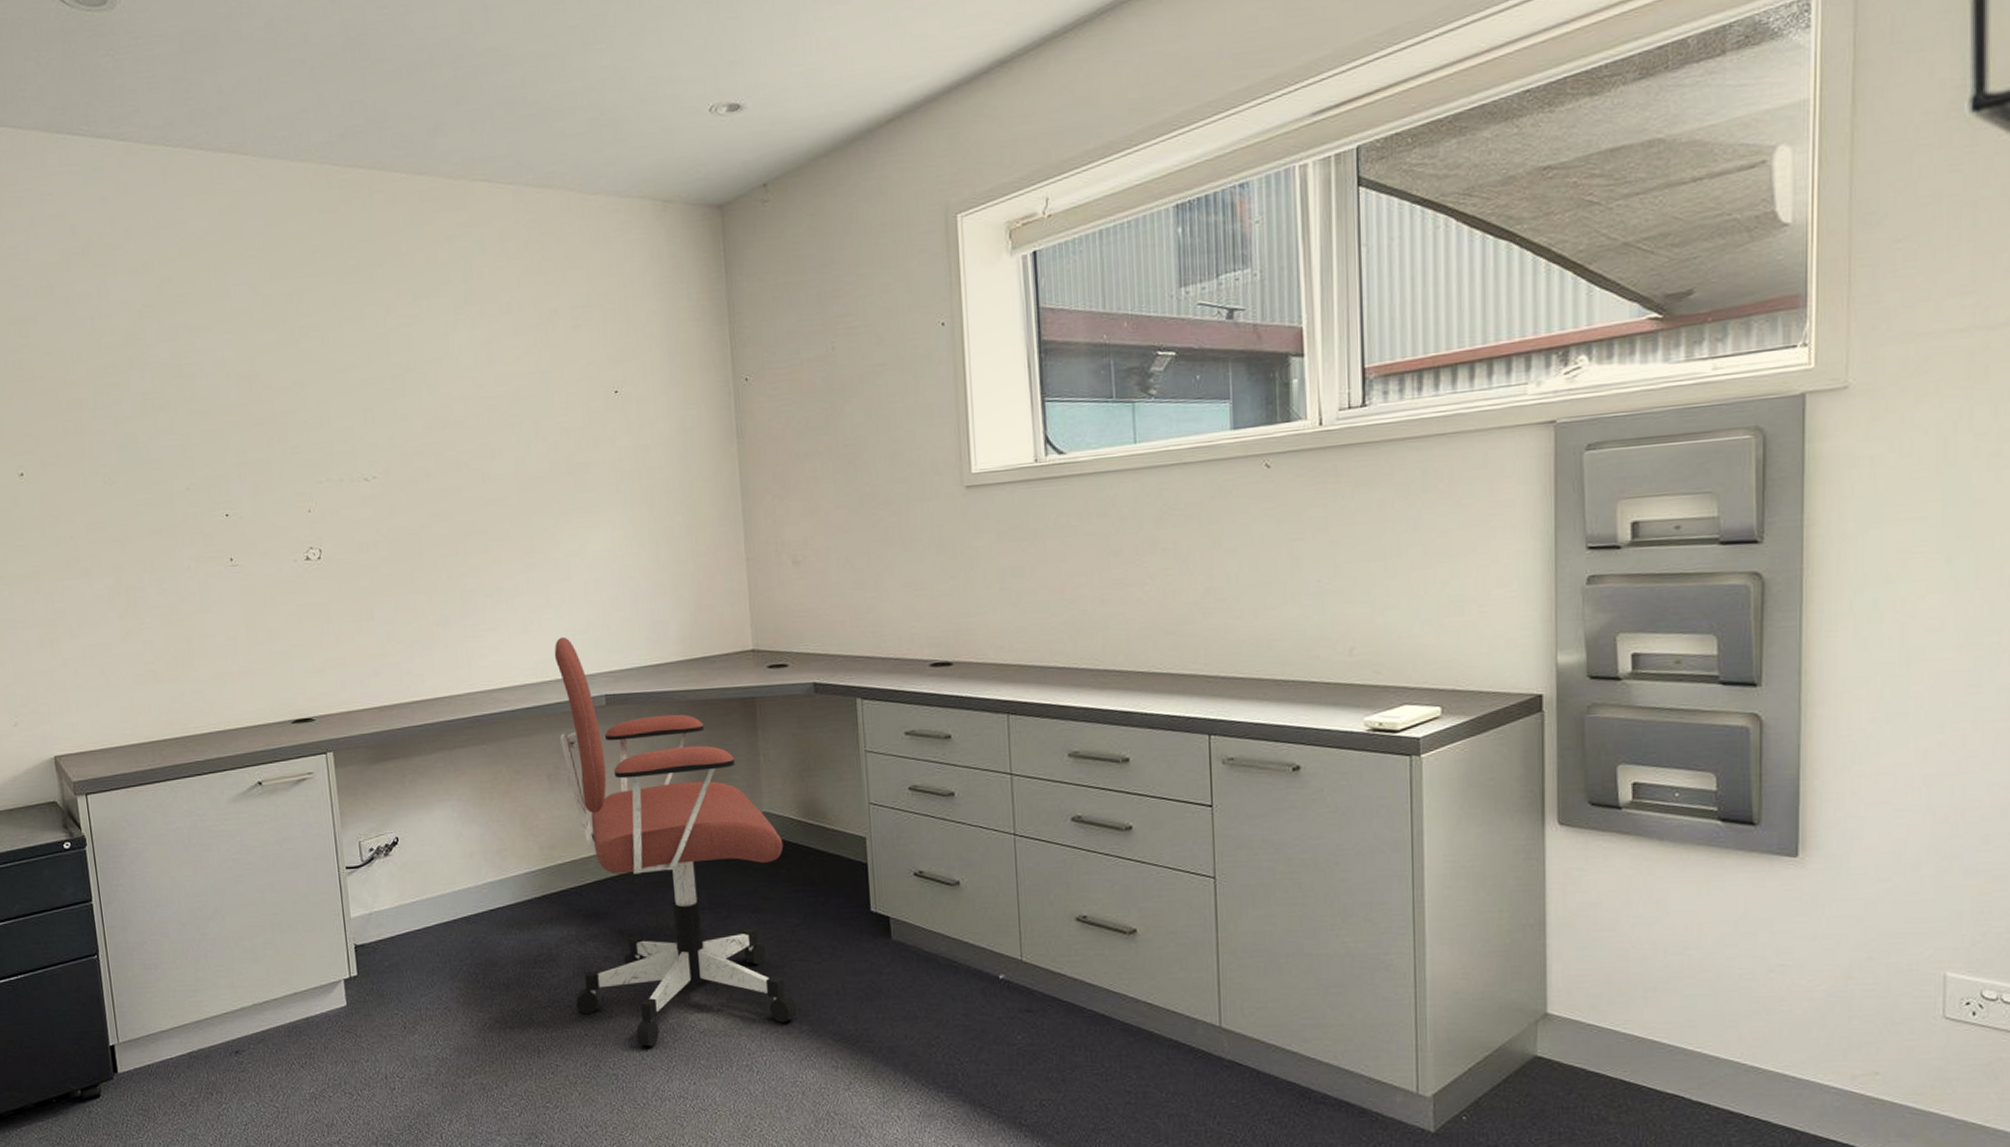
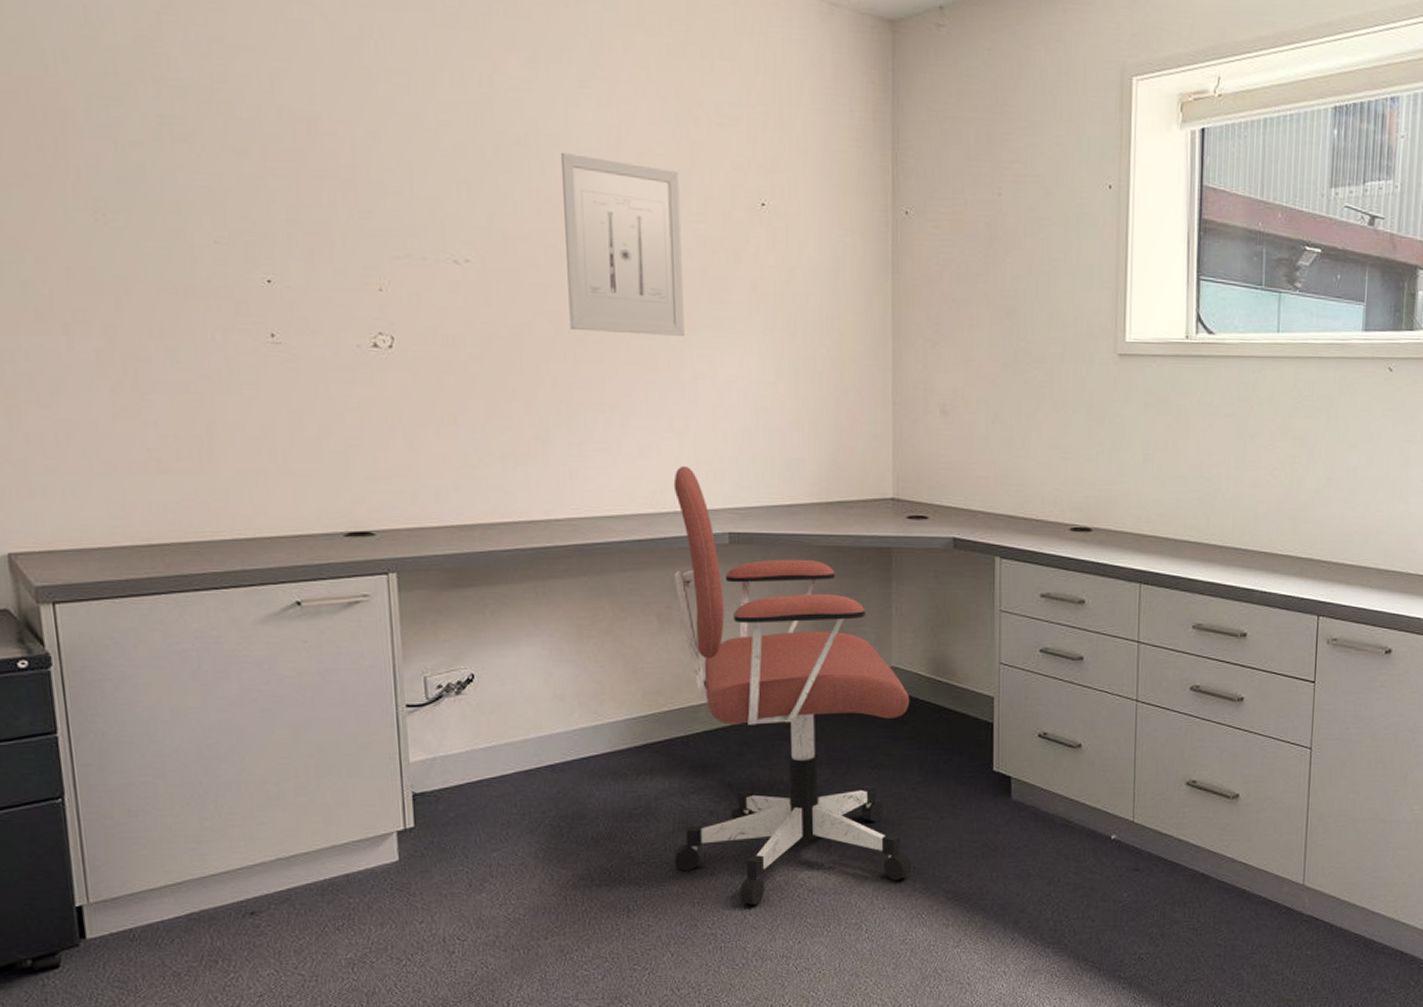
wall art: none [443,372,556,526] -> present [560,152,685,336]

